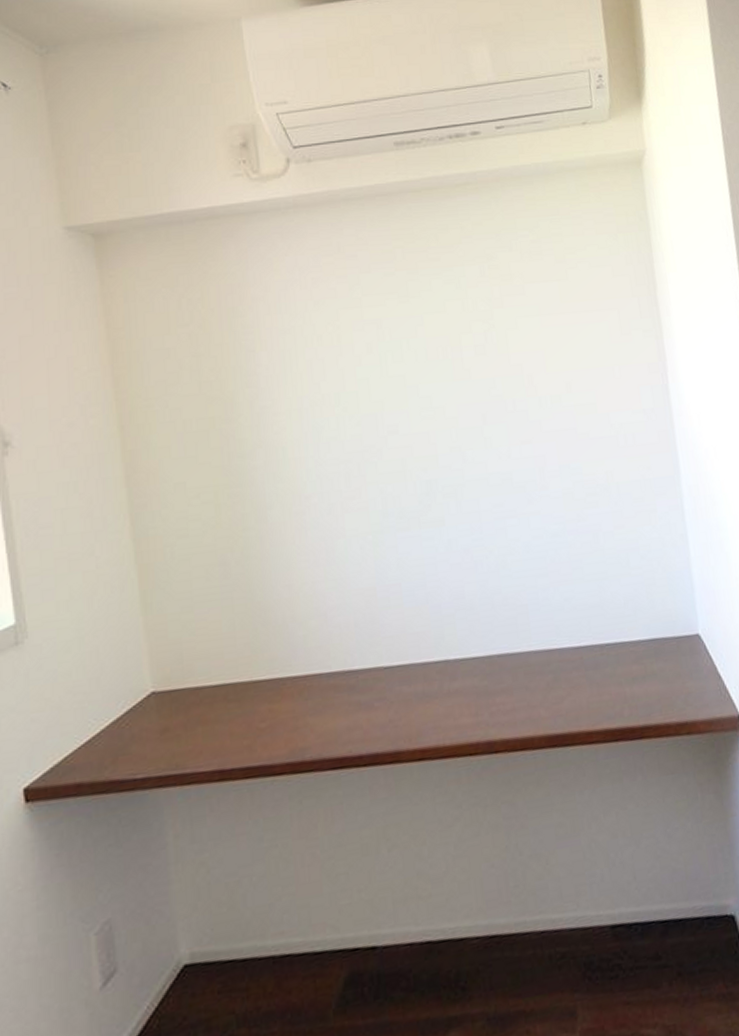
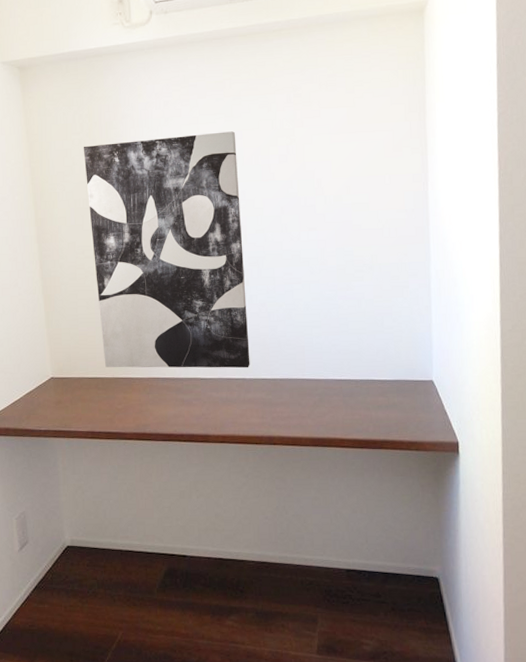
wall art: none [194,316,454,667] -> present [83,131,250,368]

